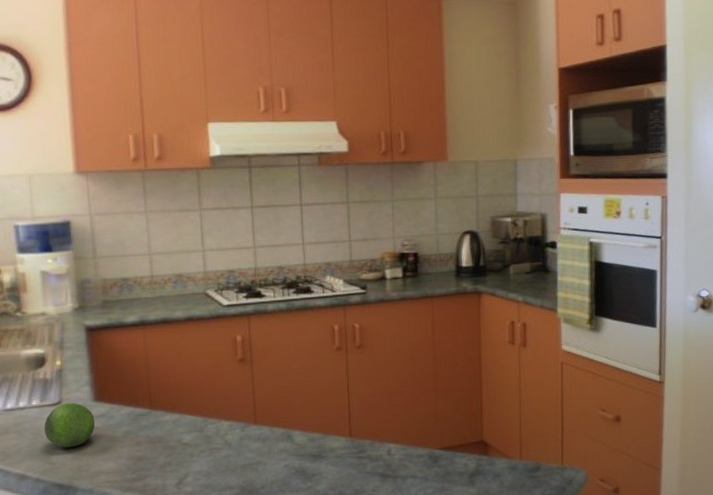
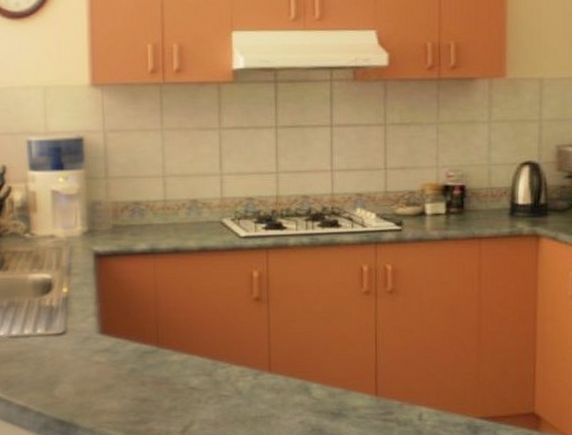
fruit: present [44,402,95,448] -> none [47,334,100,382]

